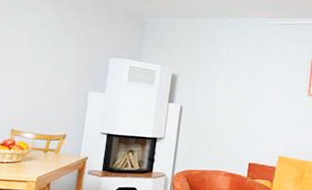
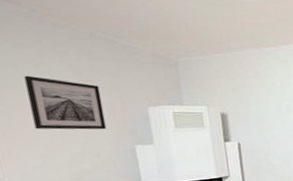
wall art: none [16,17,76,73] -> present [24,75,107,130]

